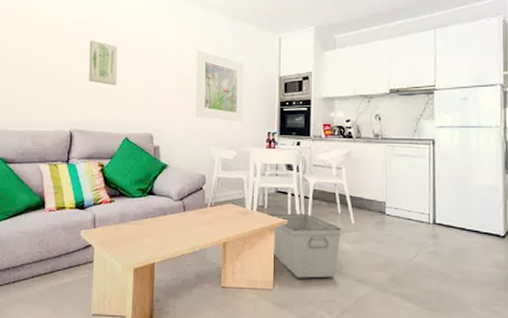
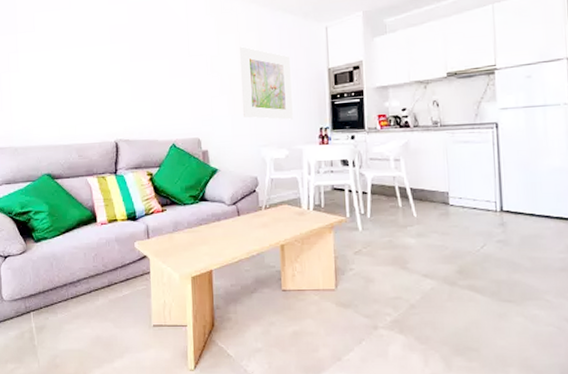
wall art: present [89,40,118,86] -> none [128,45,159,91]
storage bin: present [266,213,342,278] -> none [324,210,404,276]

